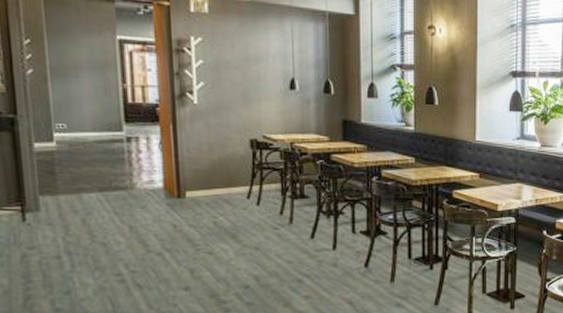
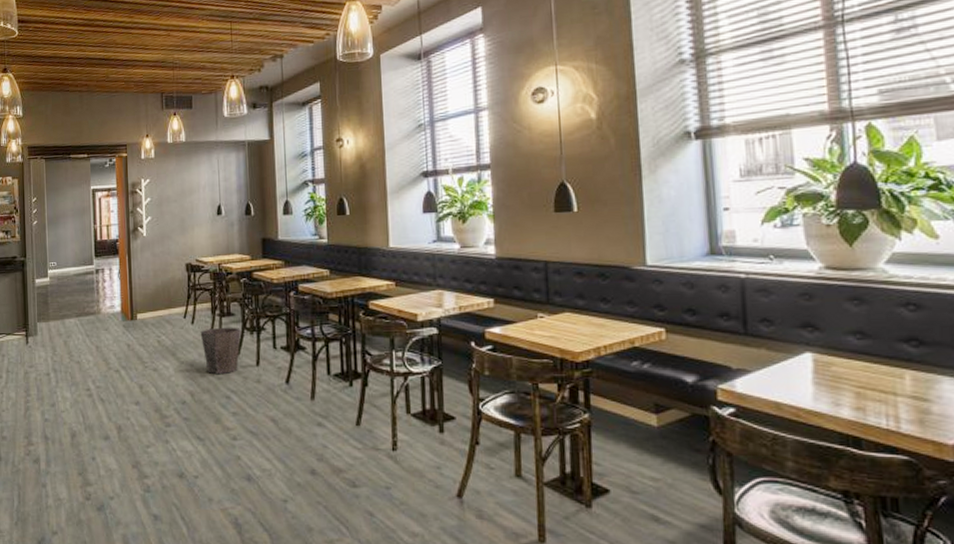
waste bin: none [267,209,316,257] -> present [200,327,241,374]

